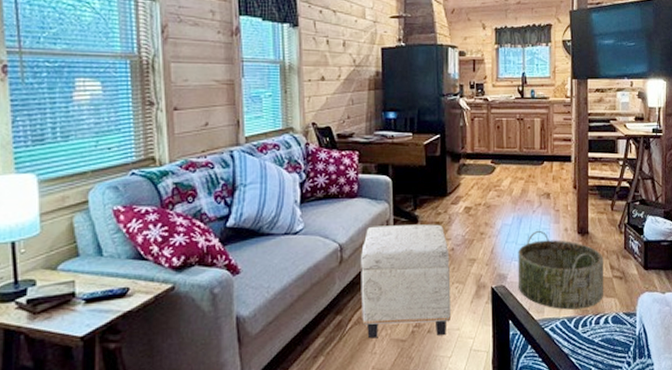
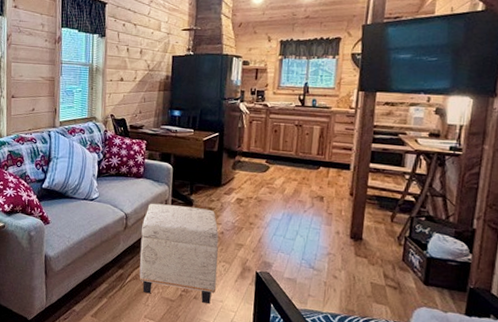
basket: present [518,230,603,310] -> none [282,229,377,309]

